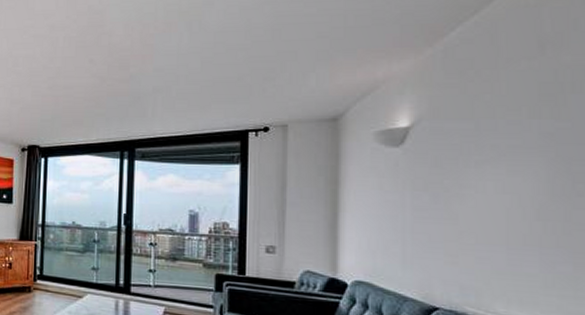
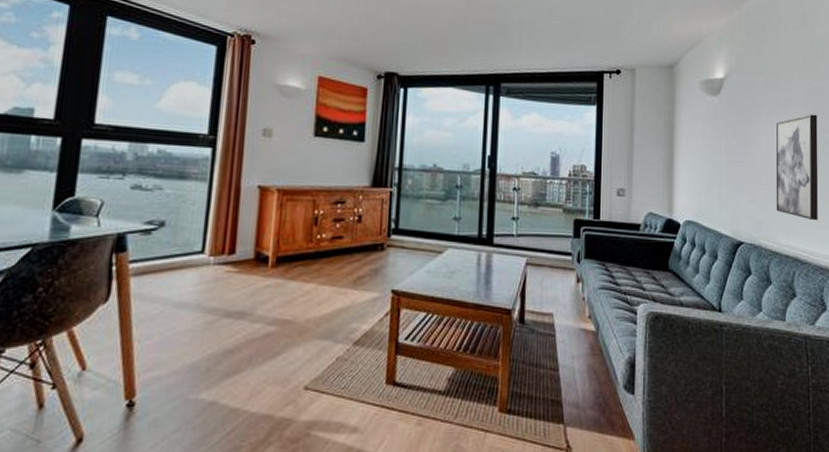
wall art: none [490,161,564,290] -> present [776,114,819,221]

